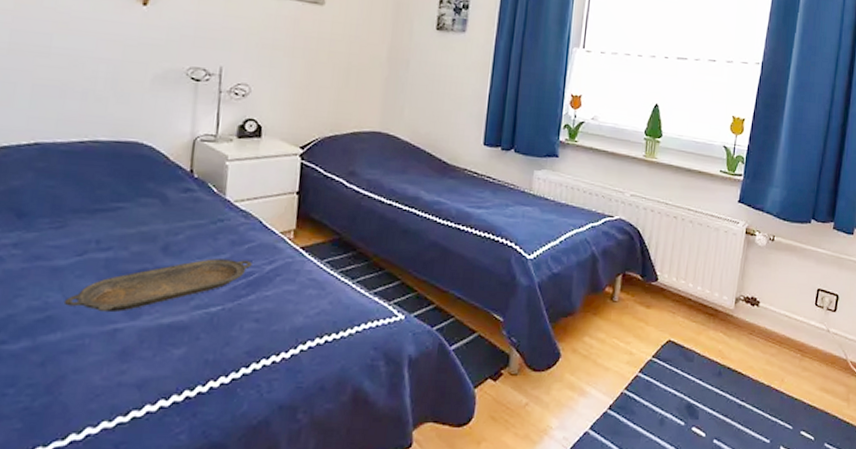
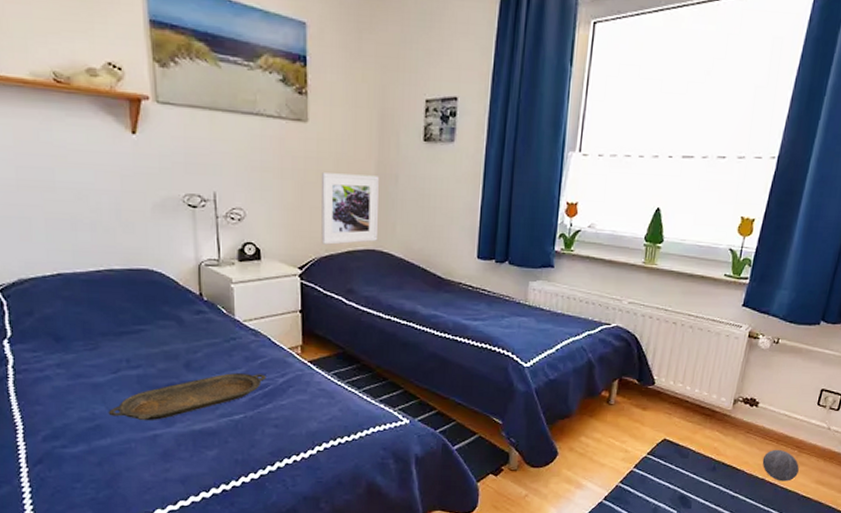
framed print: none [326,54,390,125] -> present [320,173,379,245]
ball: none [766,352,803,389] -> present [762,449,799,482]

